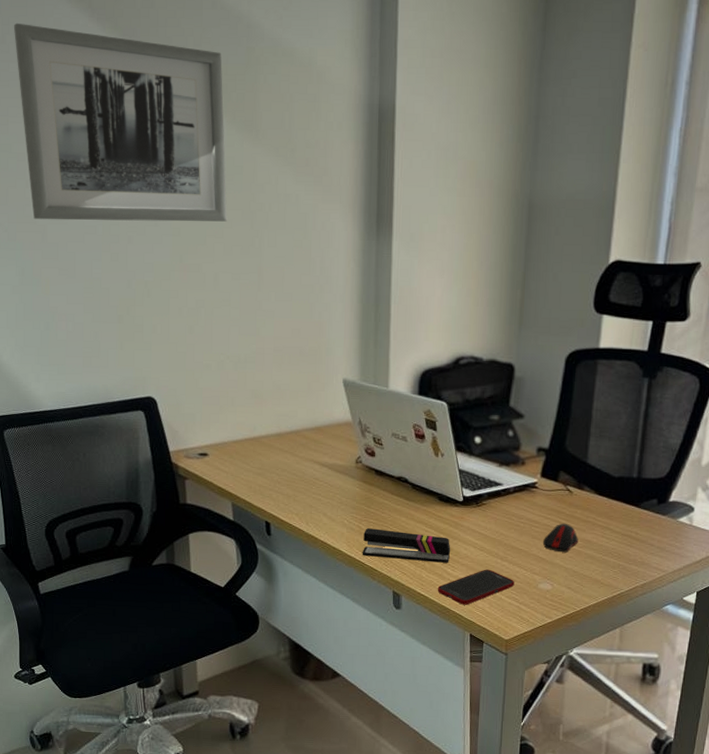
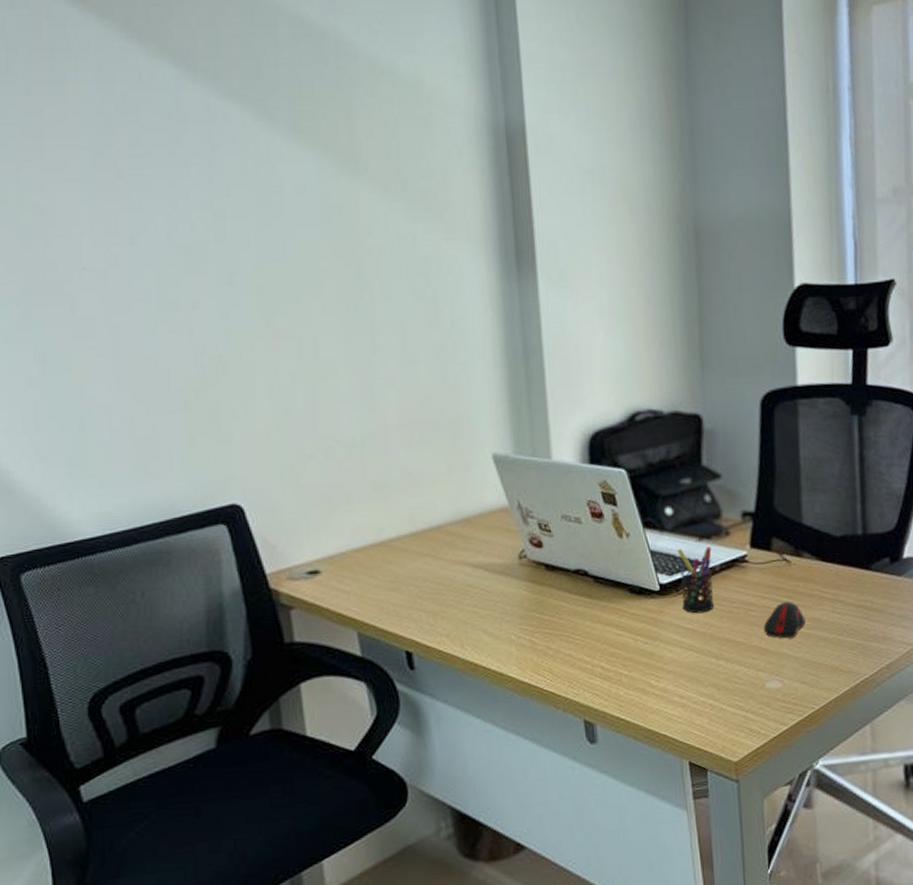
wall art: present [14,22,228,222] -> none [24,47,326,288]
stapler: present [362,528,451,563] -> none [538,639,652,679]
cell phone: present [437,569,515,605] -> none [640,673,737,725]
pen holder: none [479,470,509,523] -> present [677,547,715,614]

